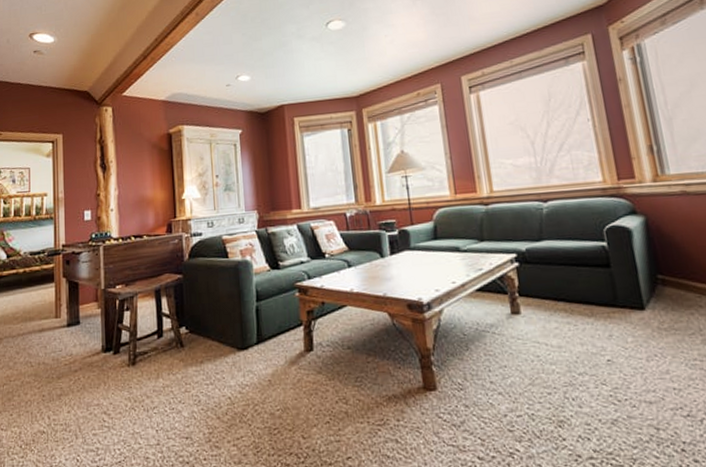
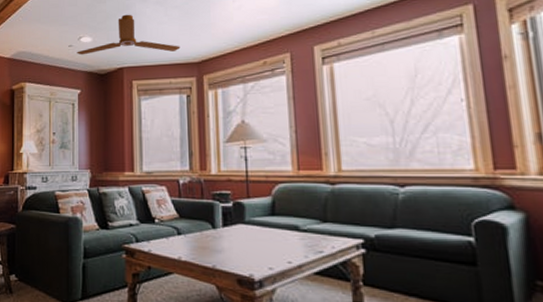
ceiling fan: none [235,51,339,95] -> present [77,14,181,55]

